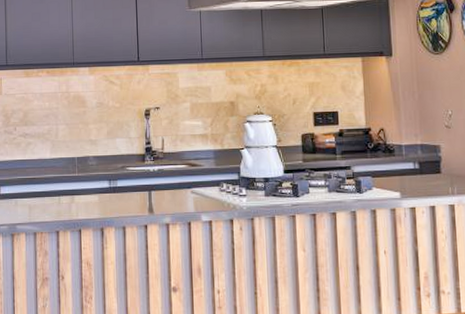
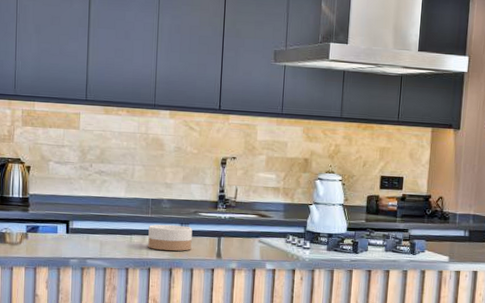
bowl: none [76,182,122,210] -> present [148,224,193,252]

